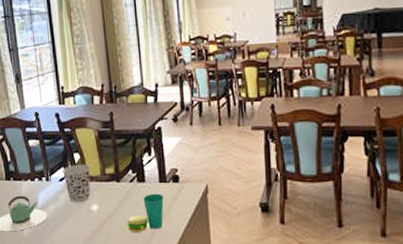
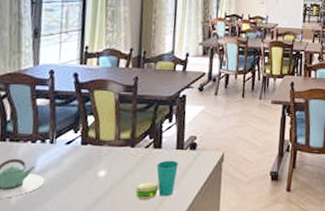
cup: present [62,164,91,202] -> none [71,127,105,167]

